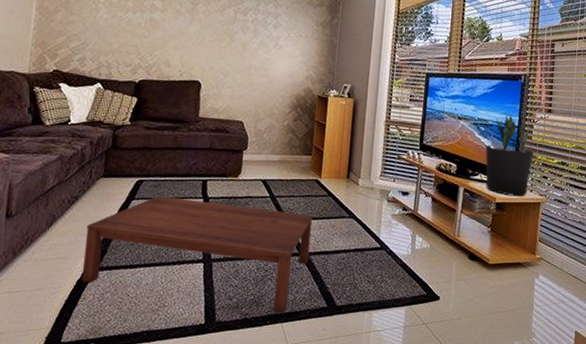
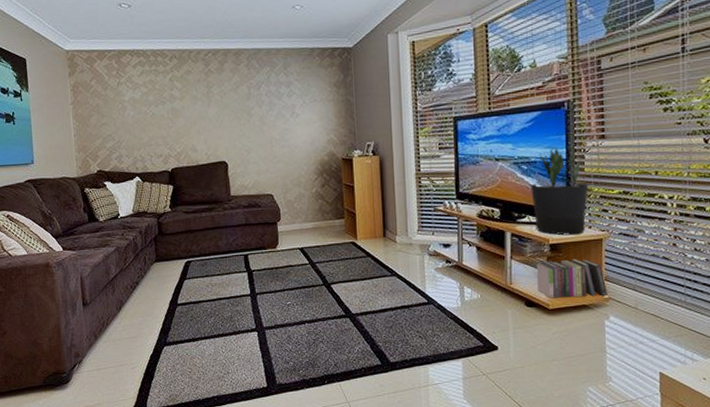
coffee table: present [81,196,313,314] -> none [150,273,356,373]
books: none [481,217,540,256] -> present [537,259,607,298]

